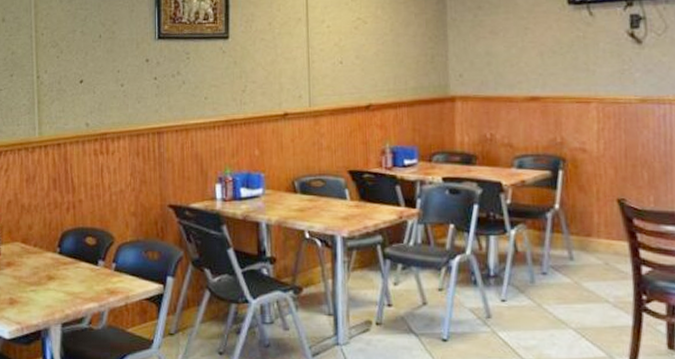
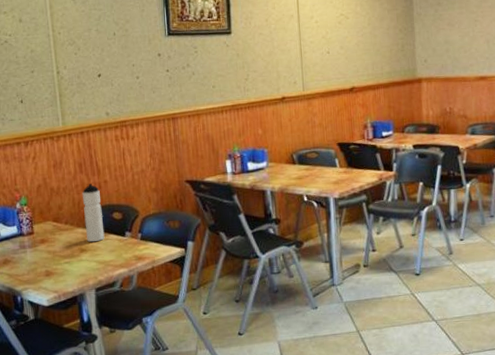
water bottle: none [54,202,76,269] -> present [82,184,105,242]

